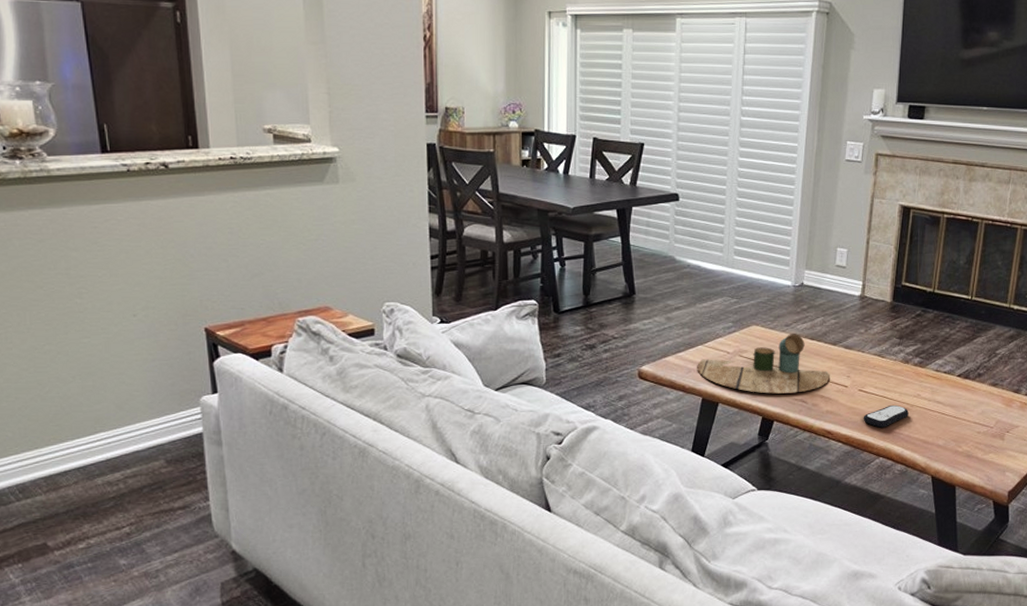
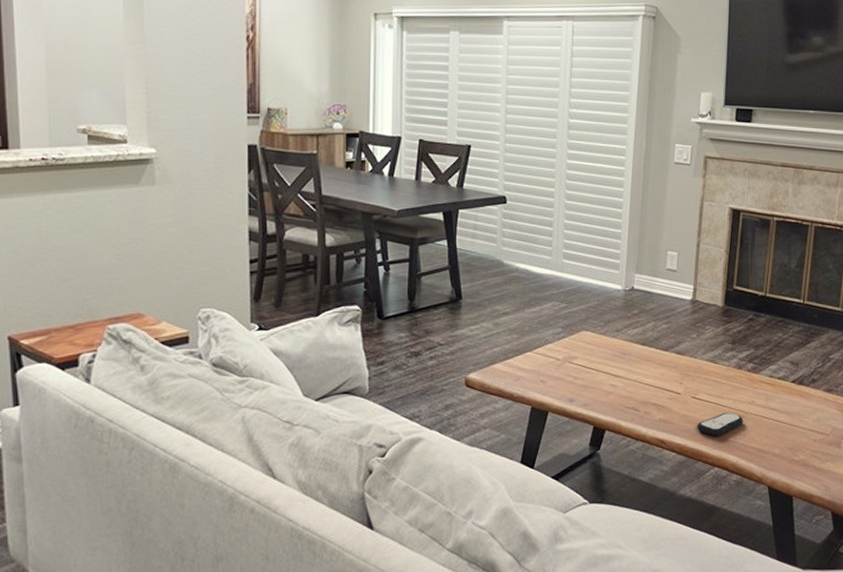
decorative tray: present [697,334,830,394] -> none [526,339,662,402]

